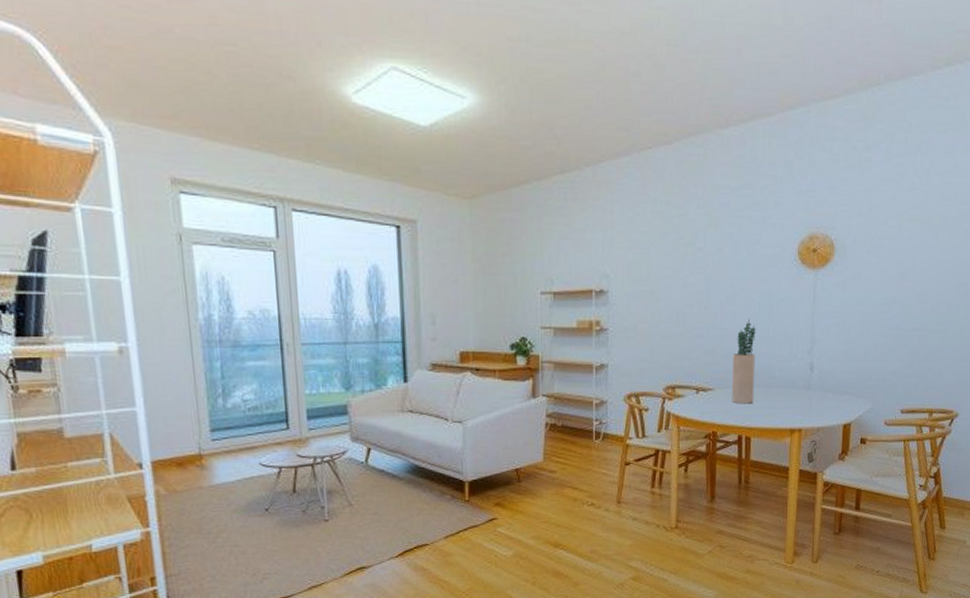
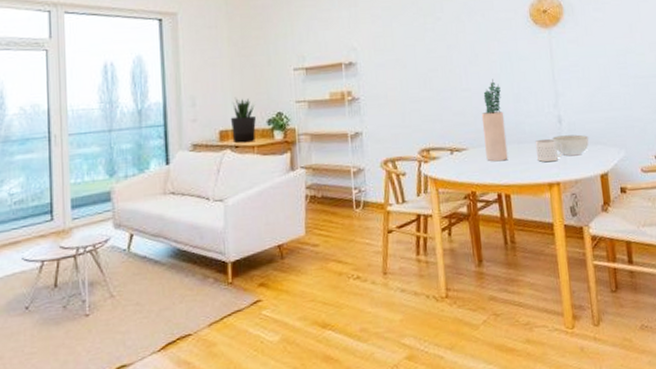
planter: none [471,318,498,366] -> present [230,97,256,143]
mug: none [782,385,811,409] -> present [535,138,564,163]
bowl: none [801,383,839,404] -> present [552,134,589,157]

